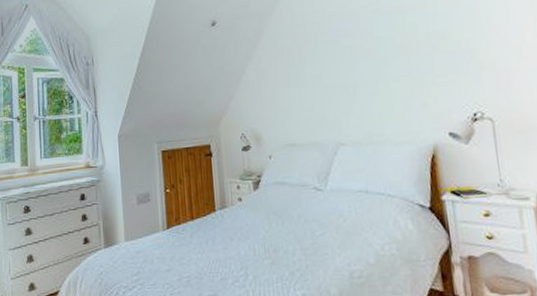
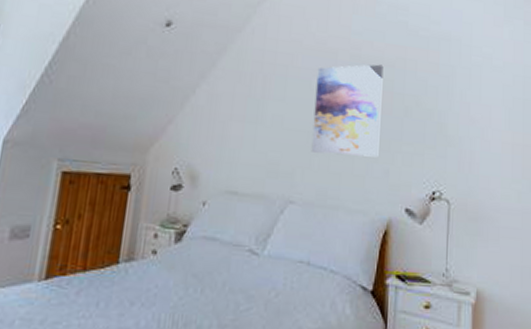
wall art: none [343,11,414,100] -> present [311,64,384,157]

